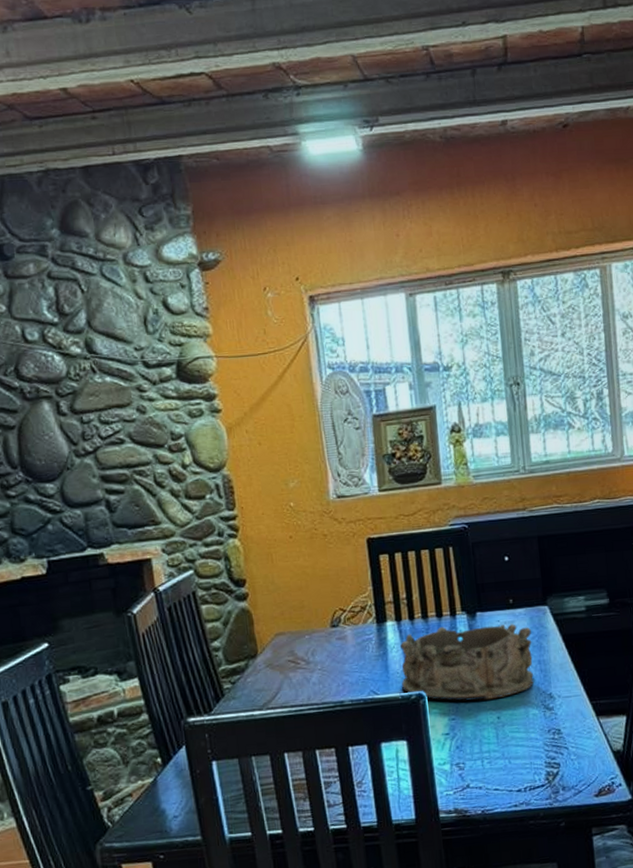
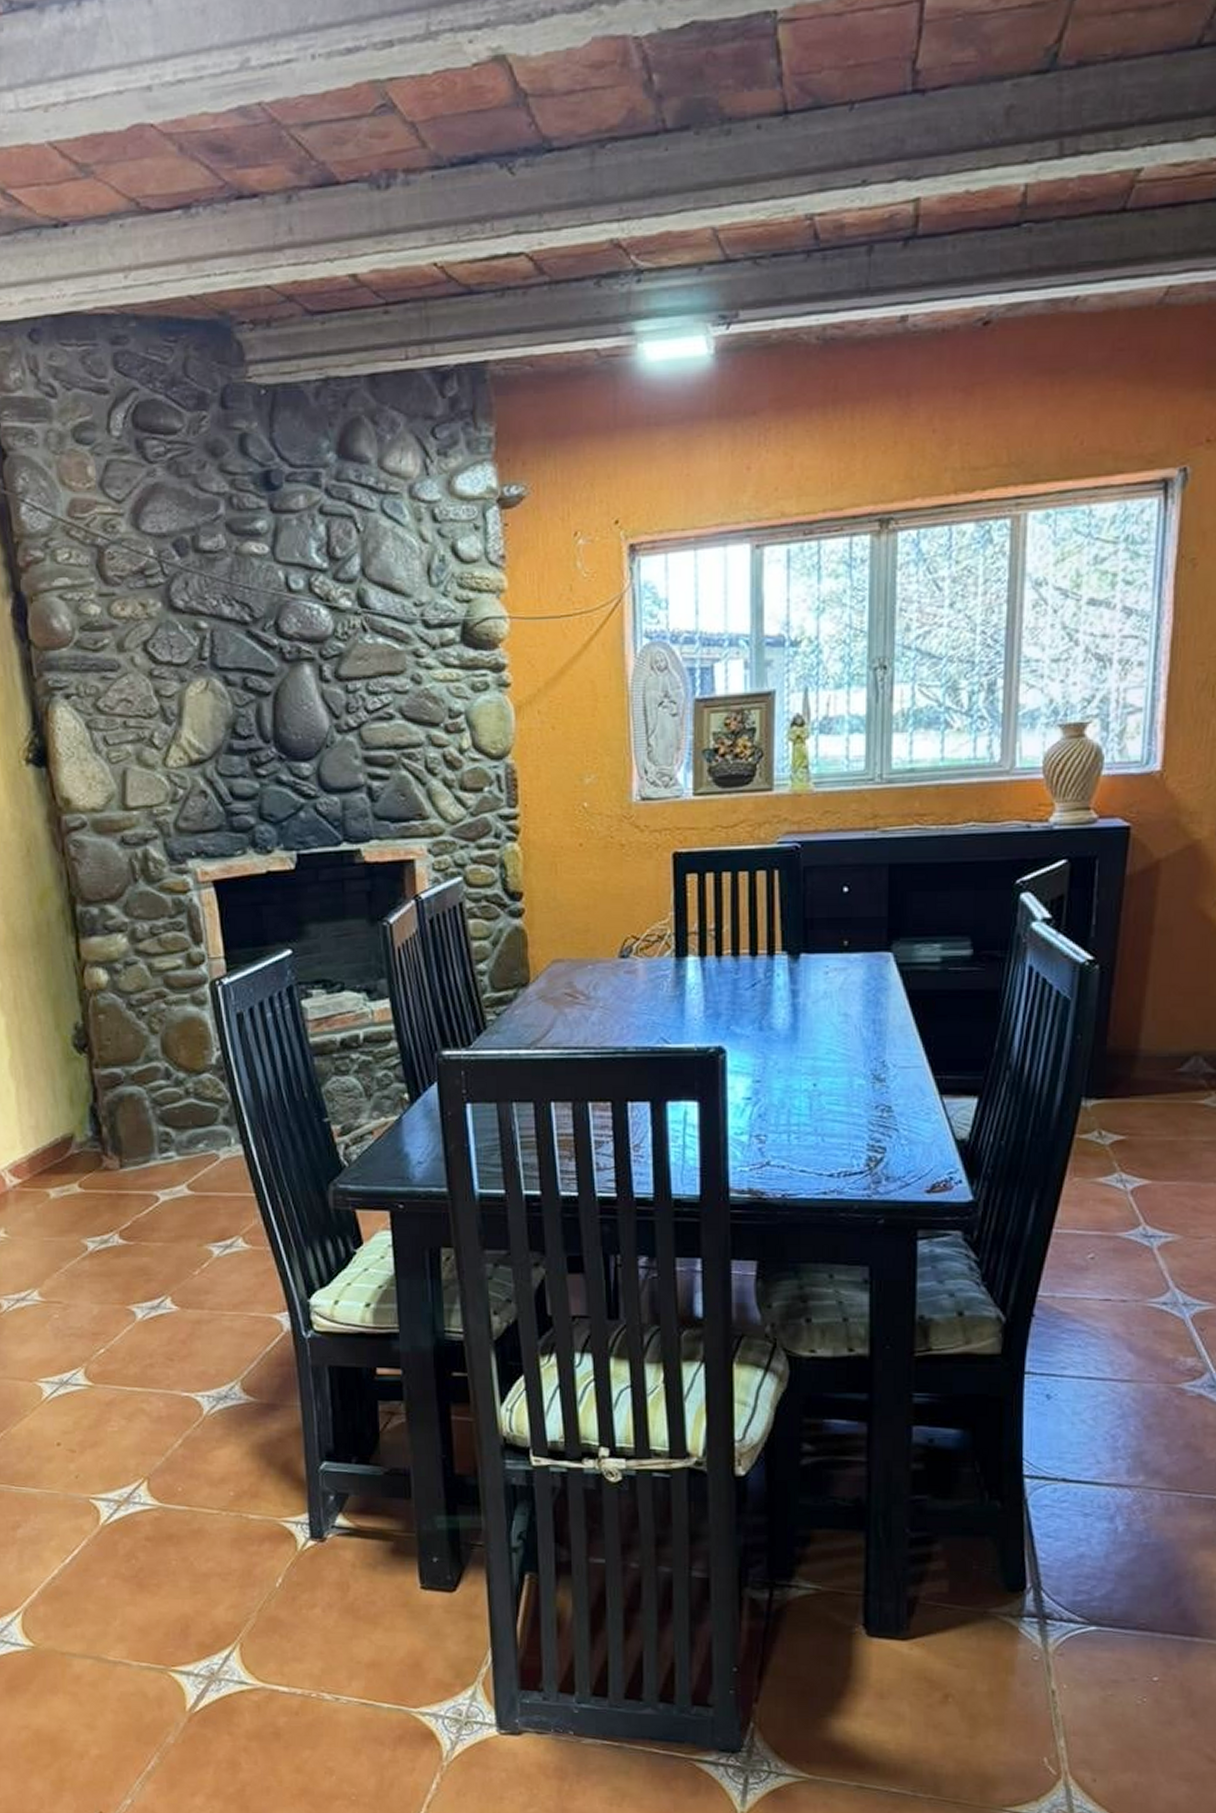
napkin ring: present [399,624,534,702] -> none [699,968,867,1062]

